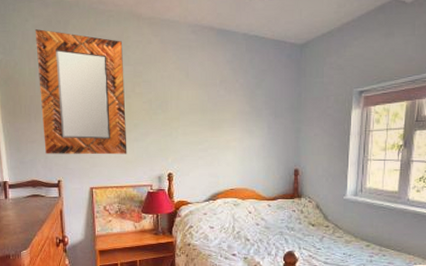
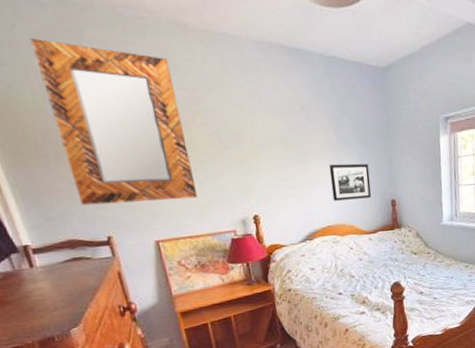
picture frame: none [239,132,276,166] -> present [328,163,372,201]

